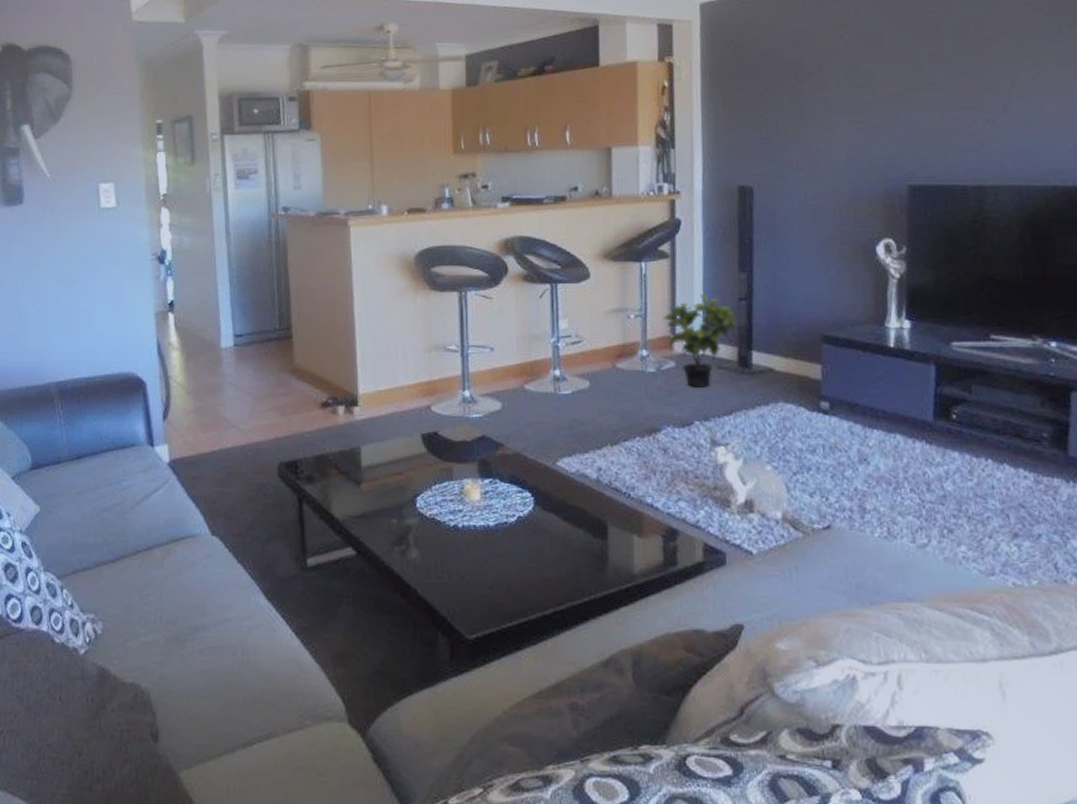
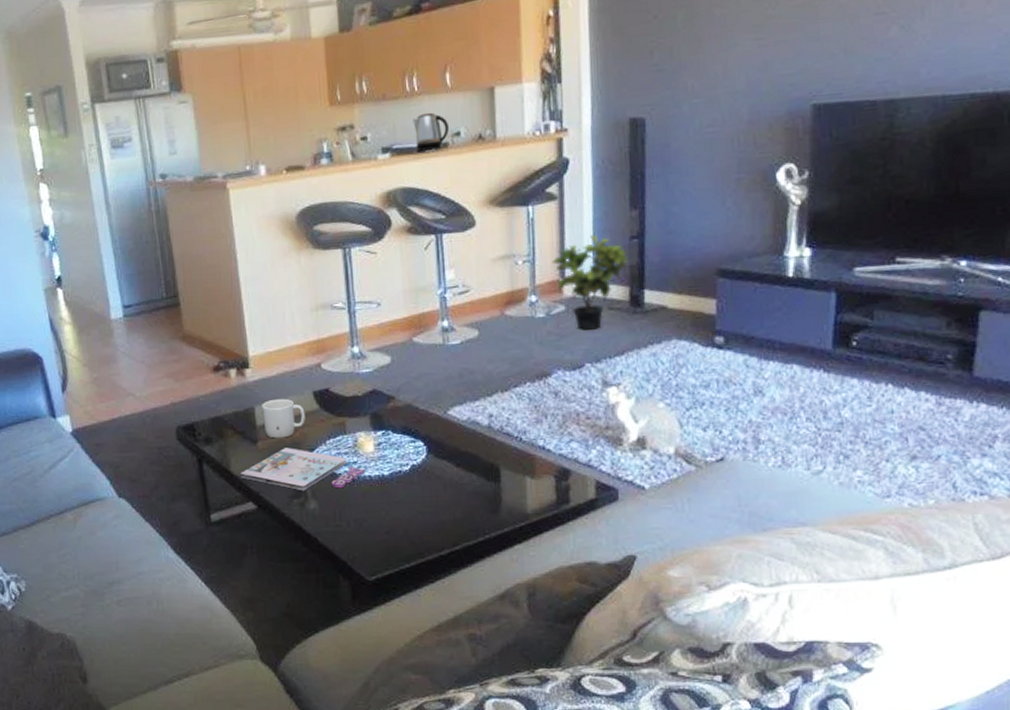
magazine: none [341,491,471,539] -> present [240,448,366,491]
mug: none [368,439,412,481] -> present [262,398,305,439]
kettle: none [533,166,567,204] -> present [413,112,449,152]

